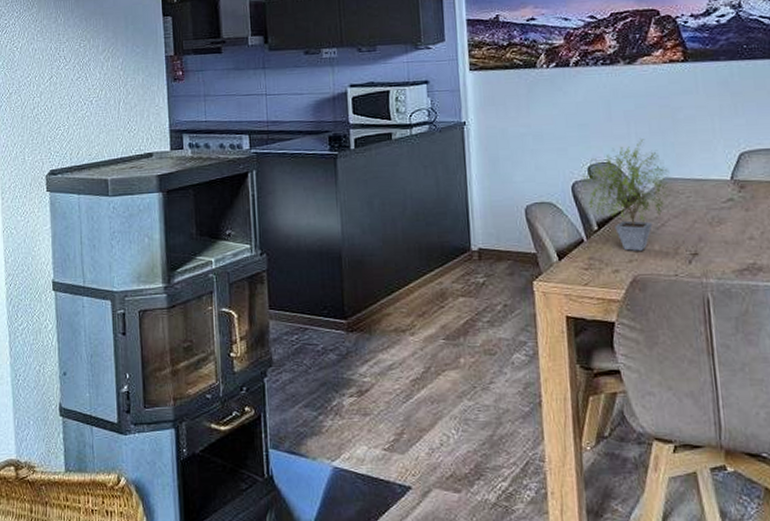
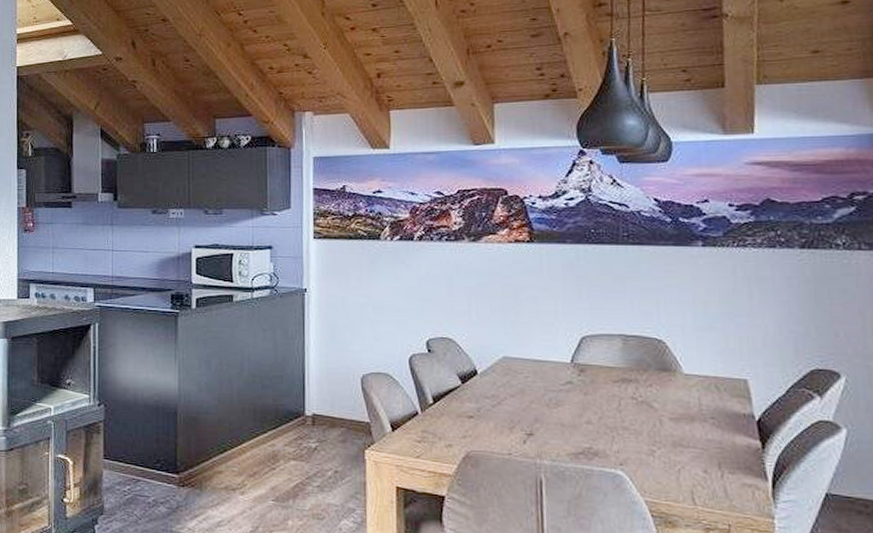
potted plant: present [581,139,673,251] -> none [419,316,512,427]

